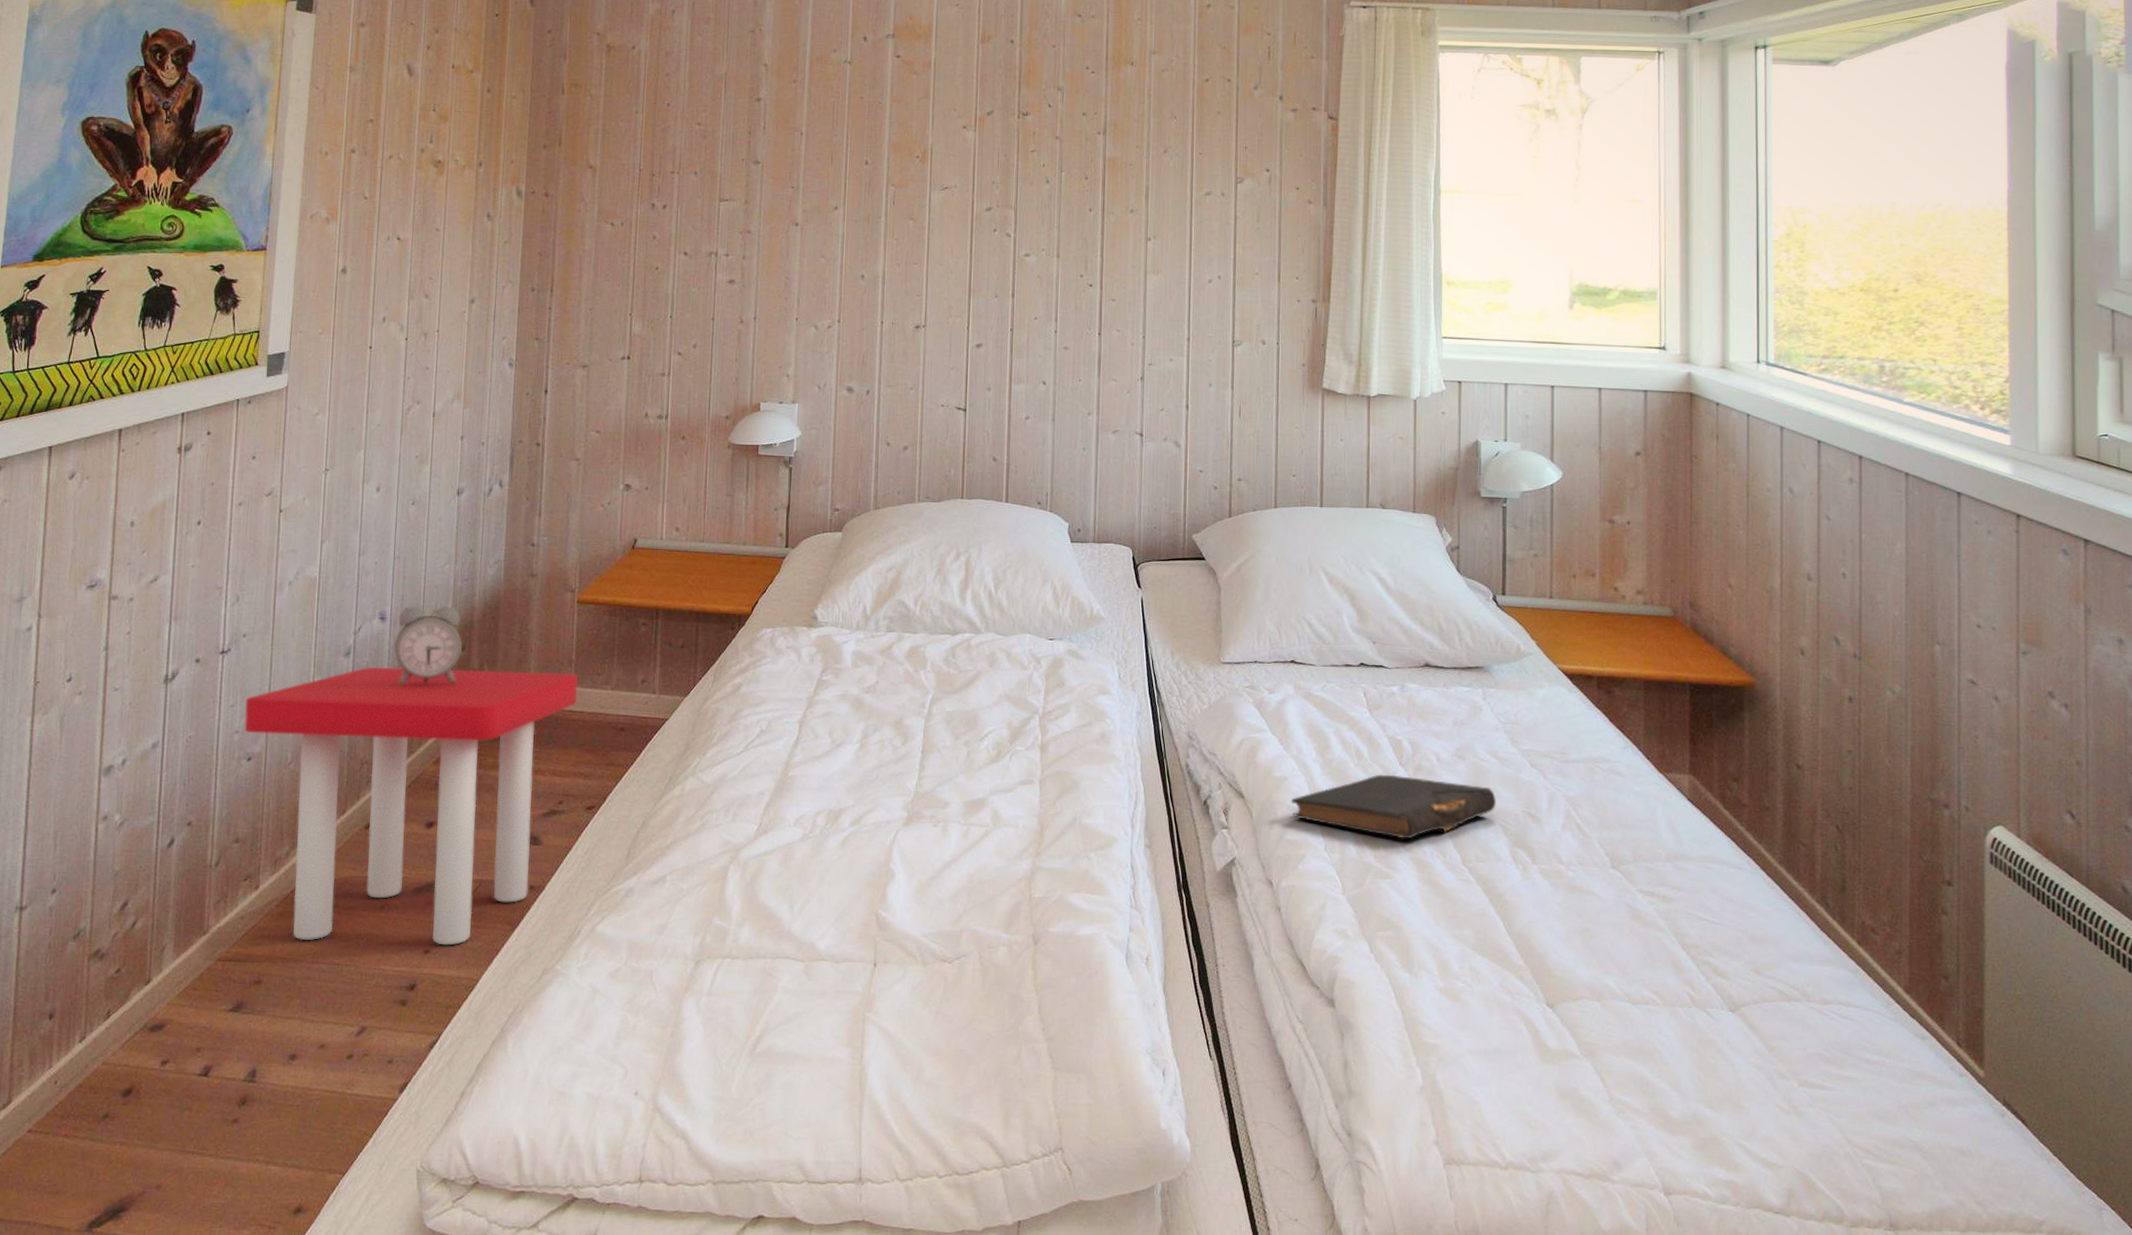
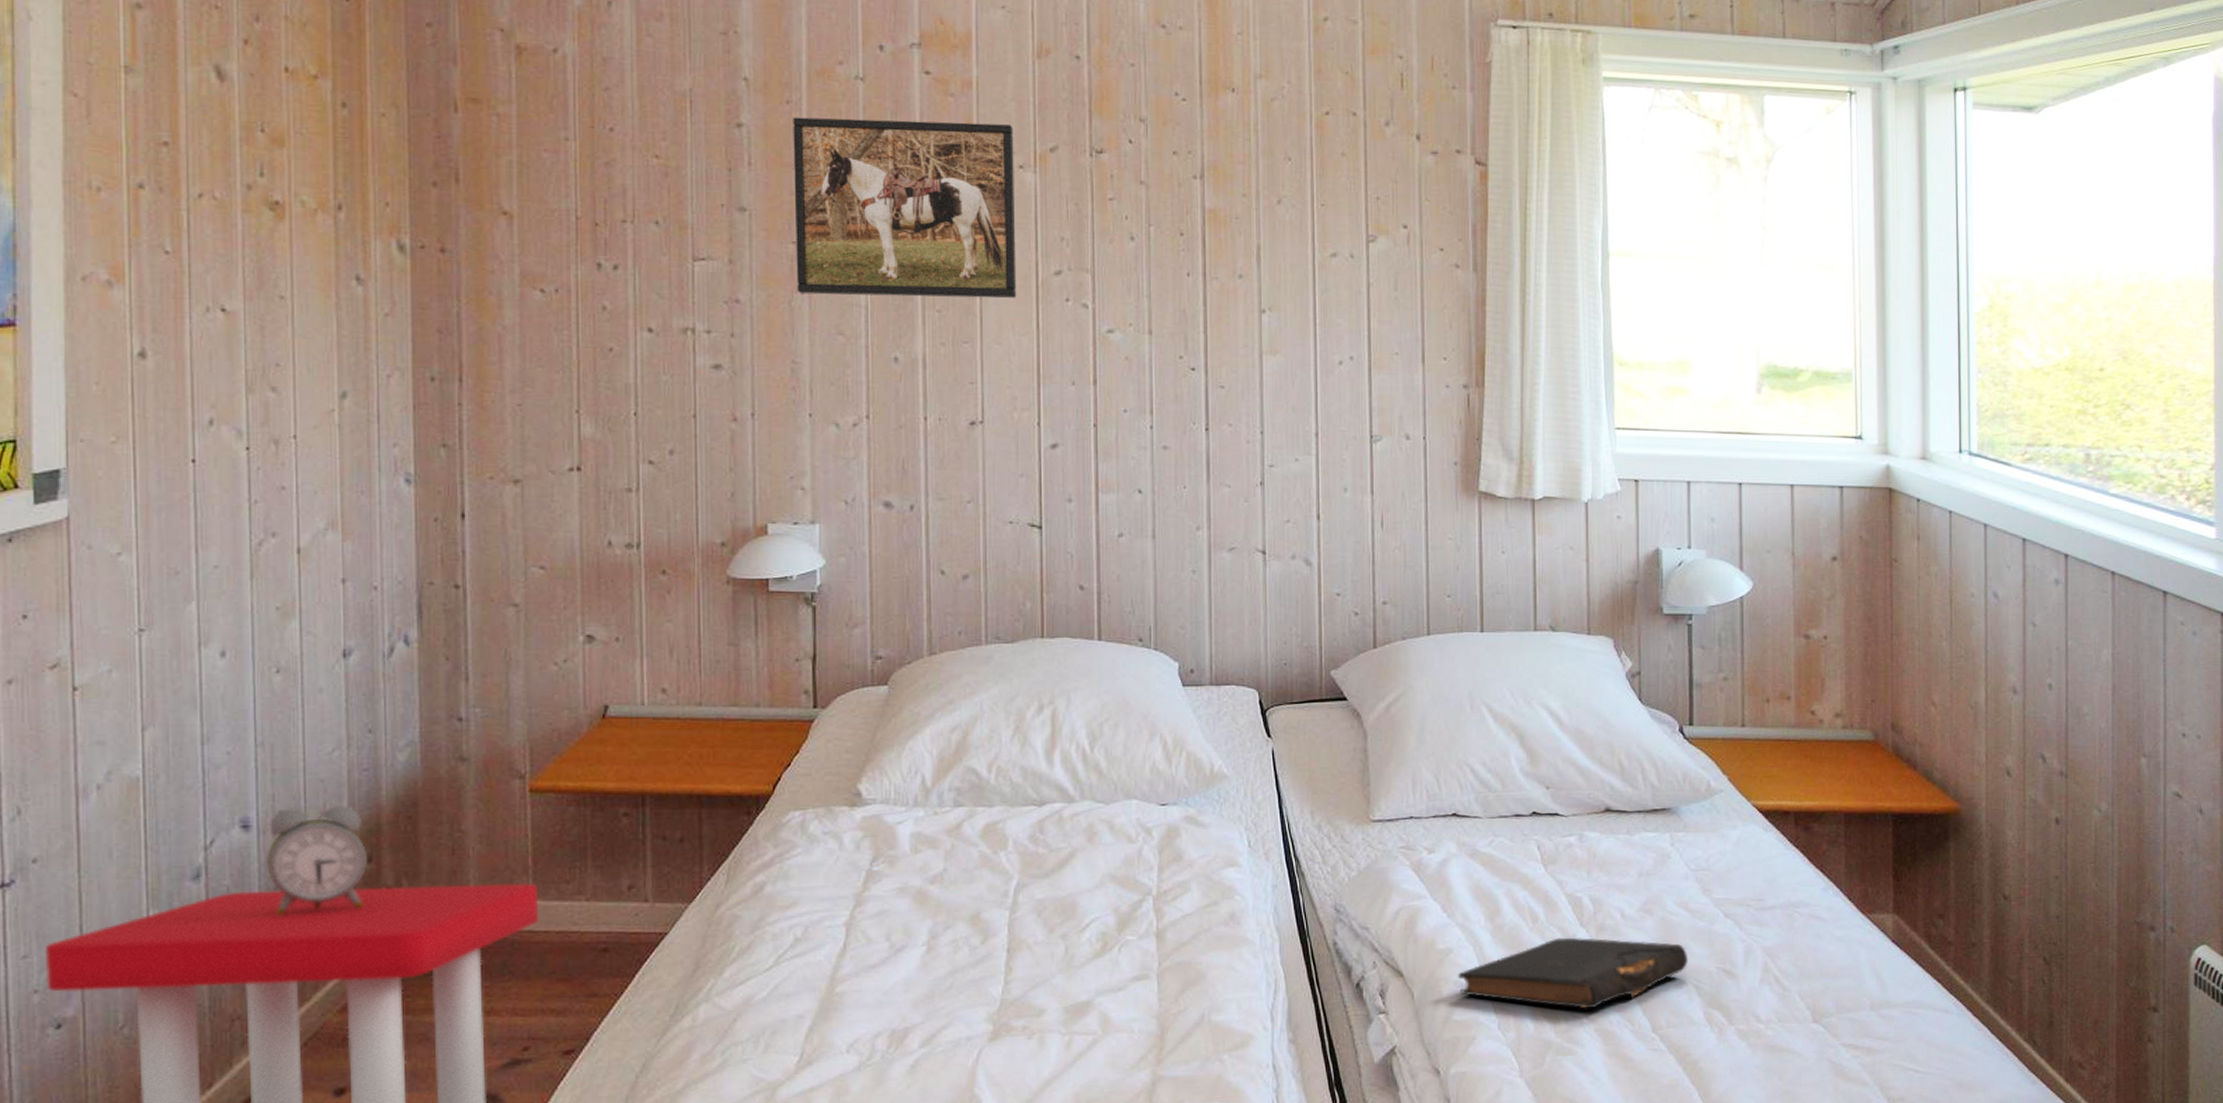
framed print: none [792,92,960,230] -> present [793,117,1017,299]

